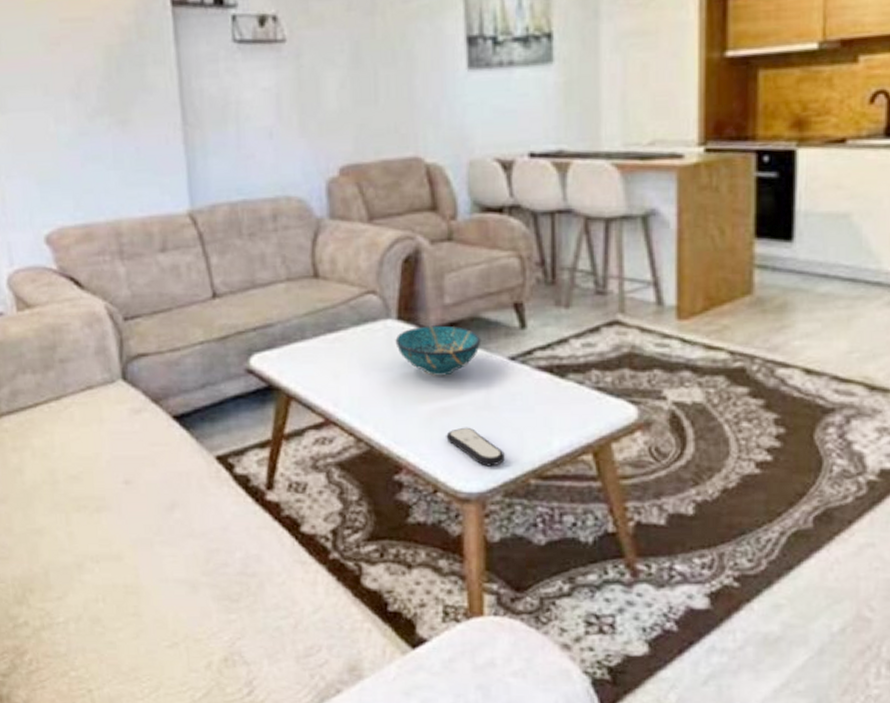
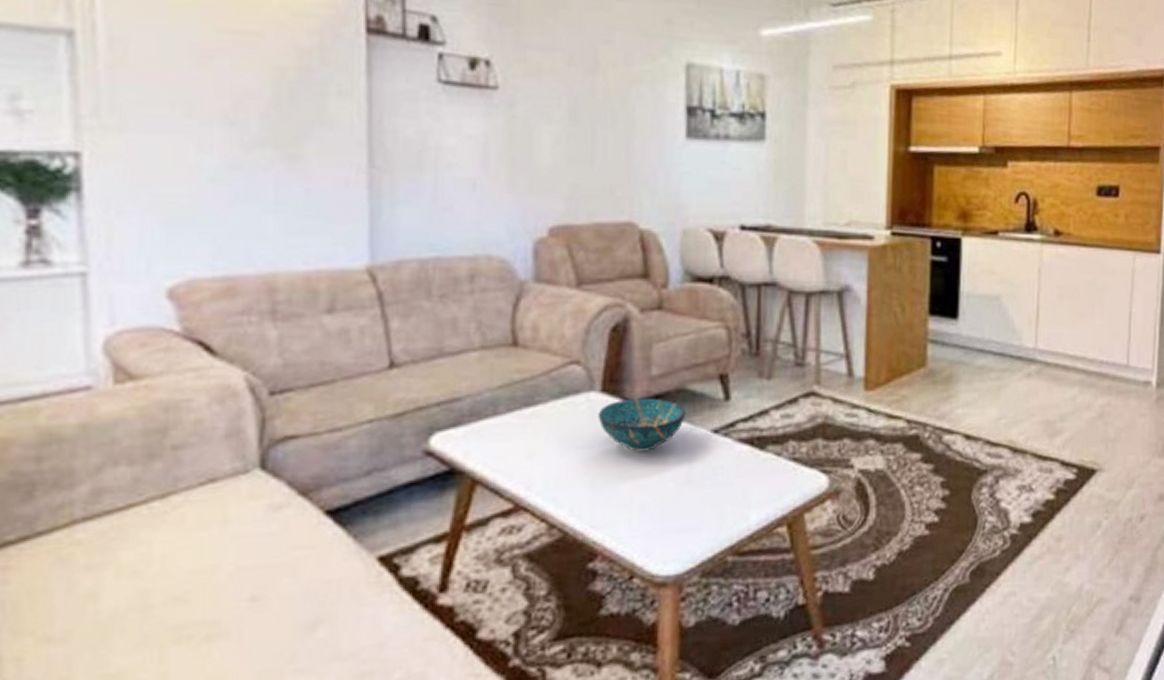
remote control: present [446,427,505,467] -> none [645,505,704,546]

